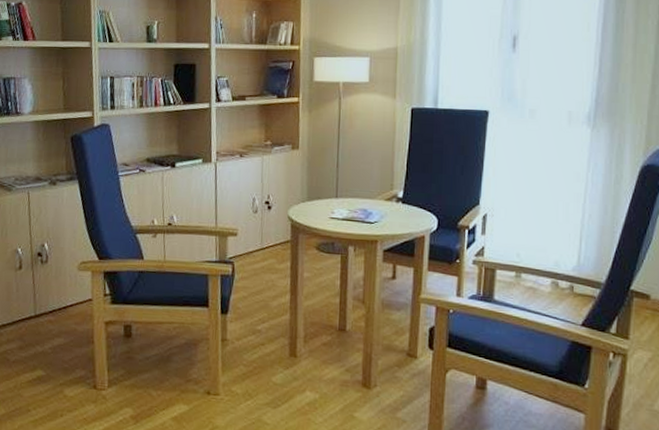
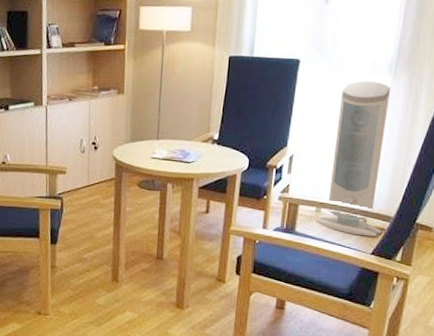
air purifier: none [516,133,591,306] -> present [316,81,391,237]

